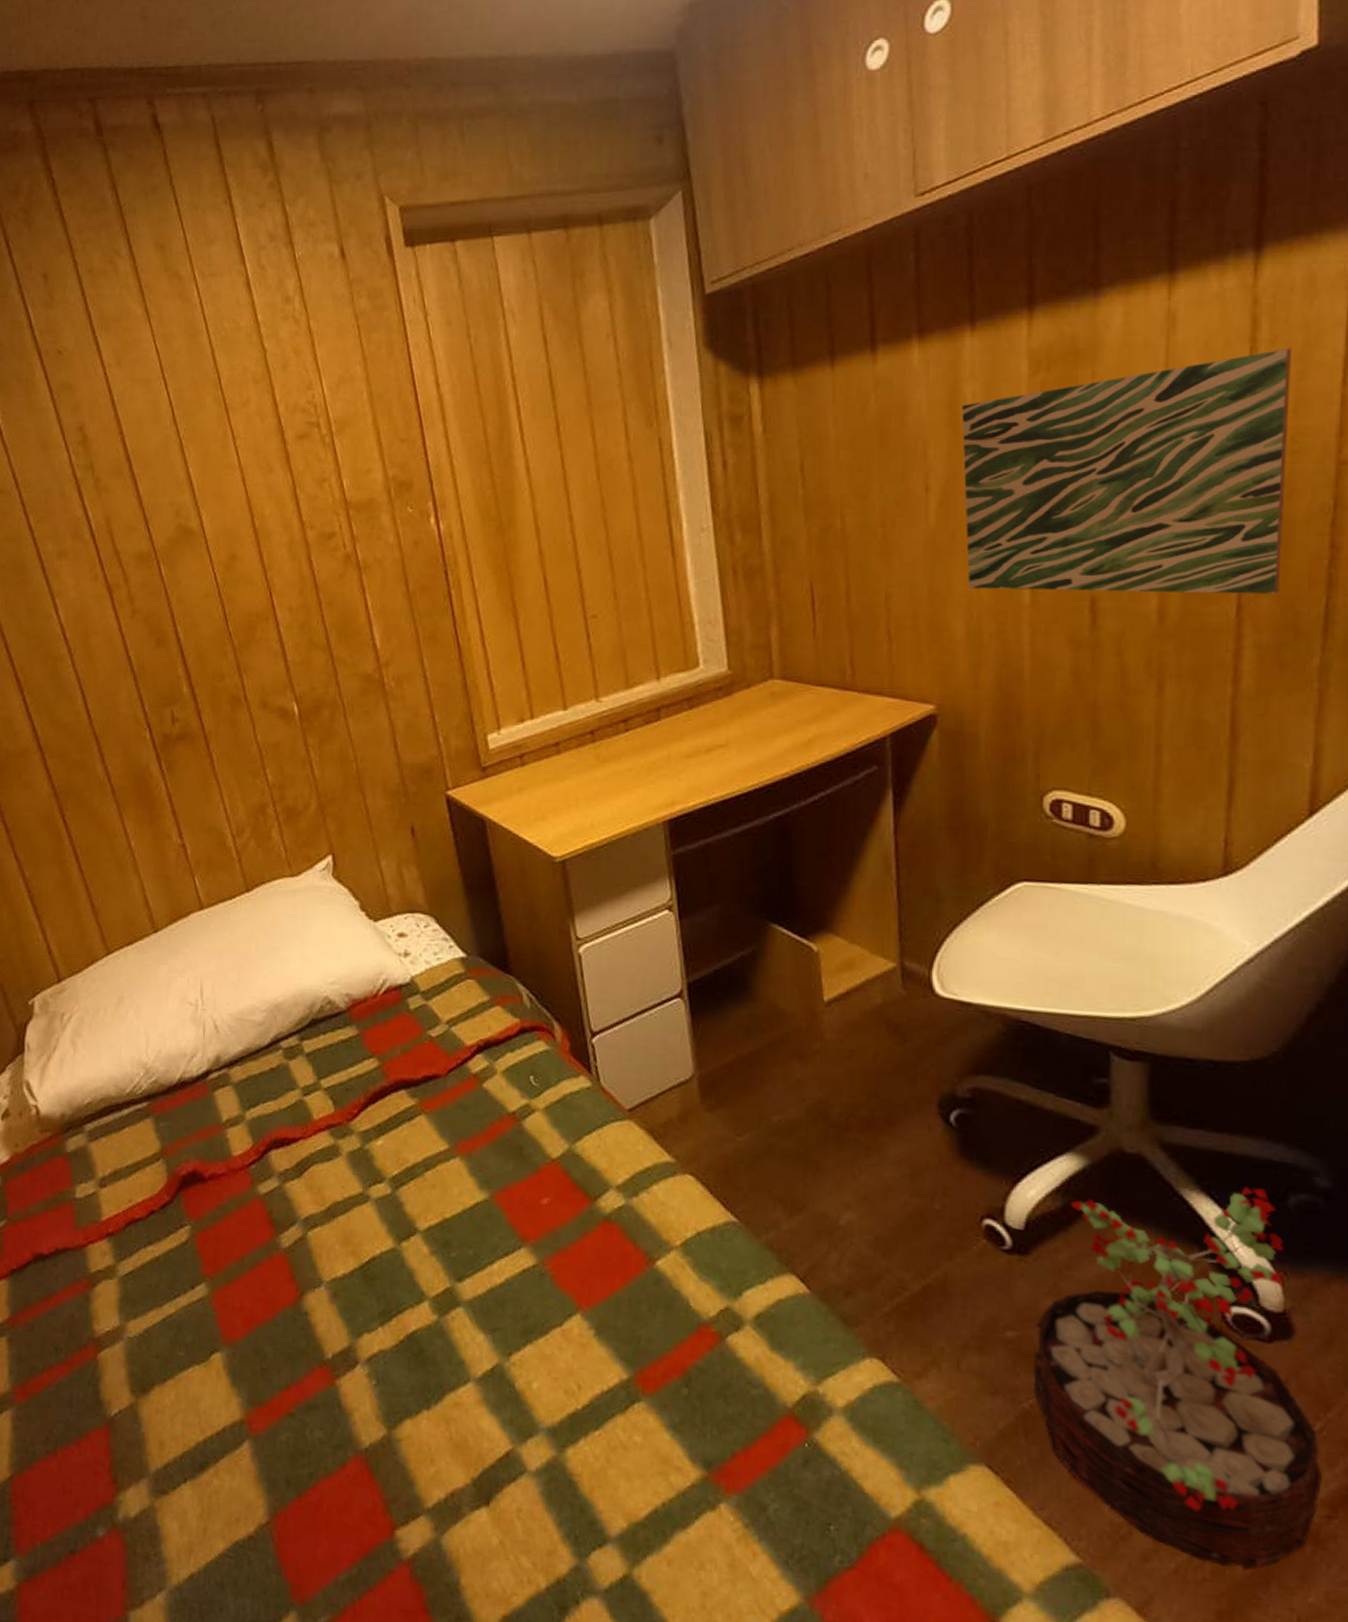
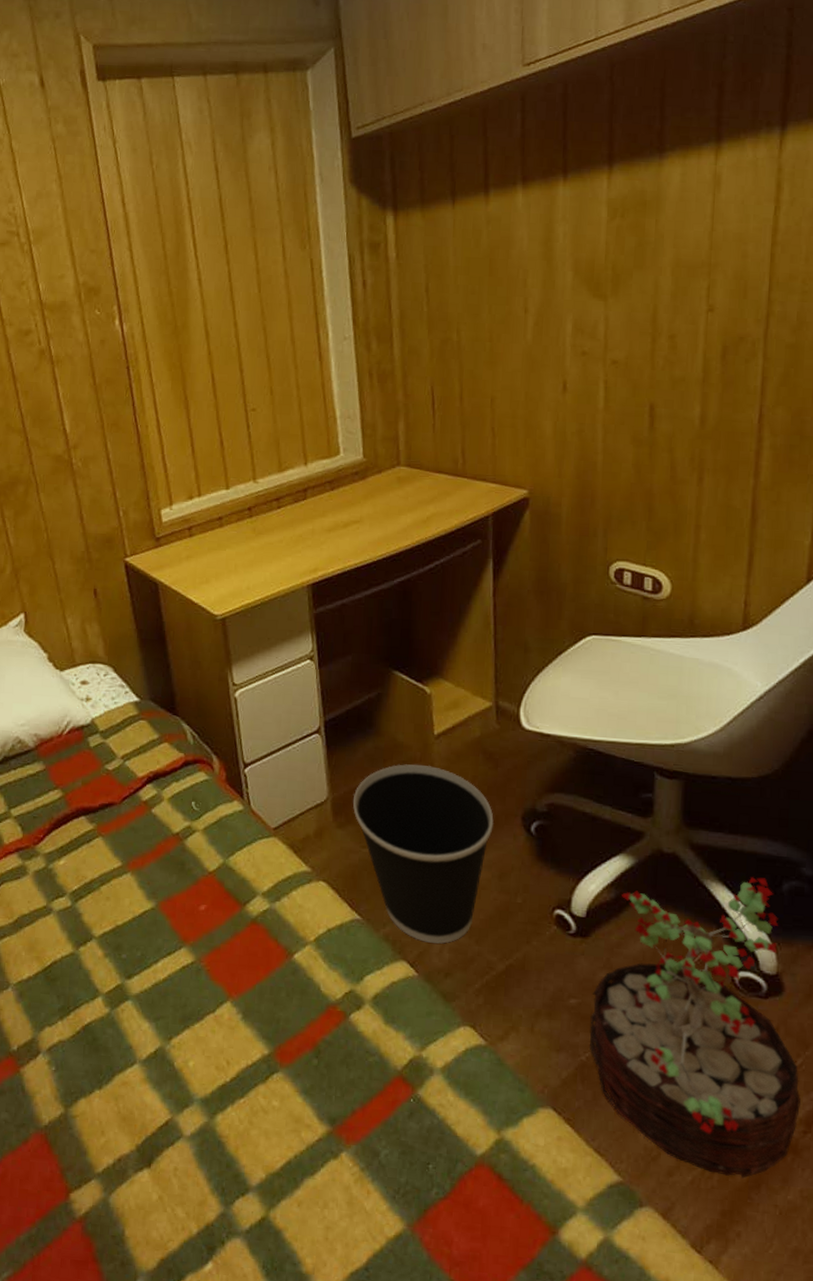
wastebasket: none [724,1036,902,1256] -> present [352,764,494,944]
wall art: present [961,348,1291,595] -> none [554,208,805,406]

